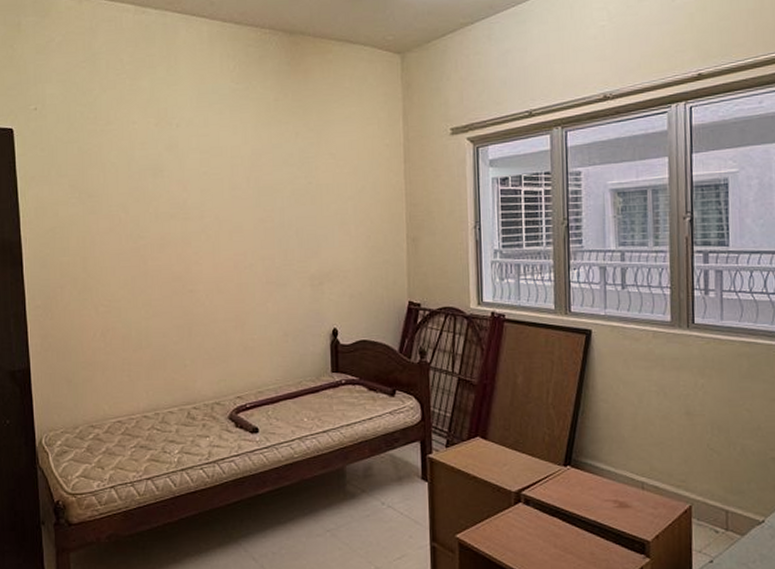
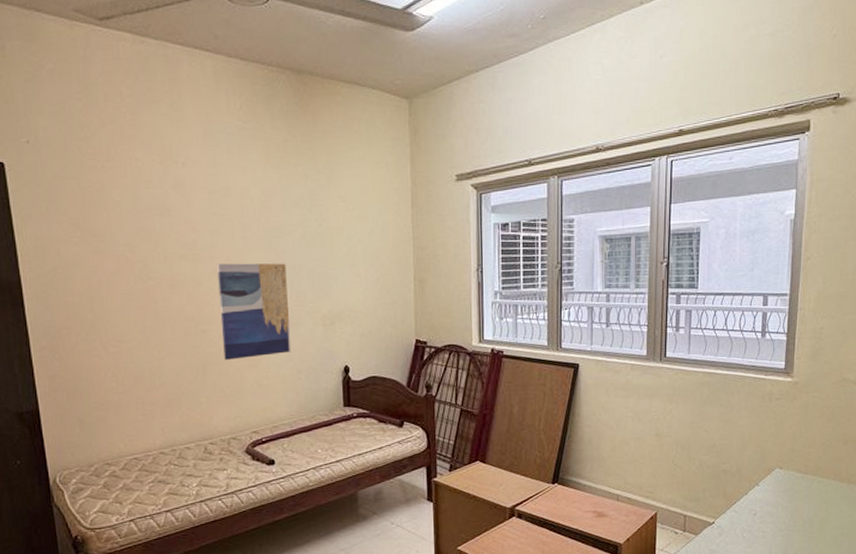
wall art: none [206,221,278,321] -> present [217,263,292,360]

